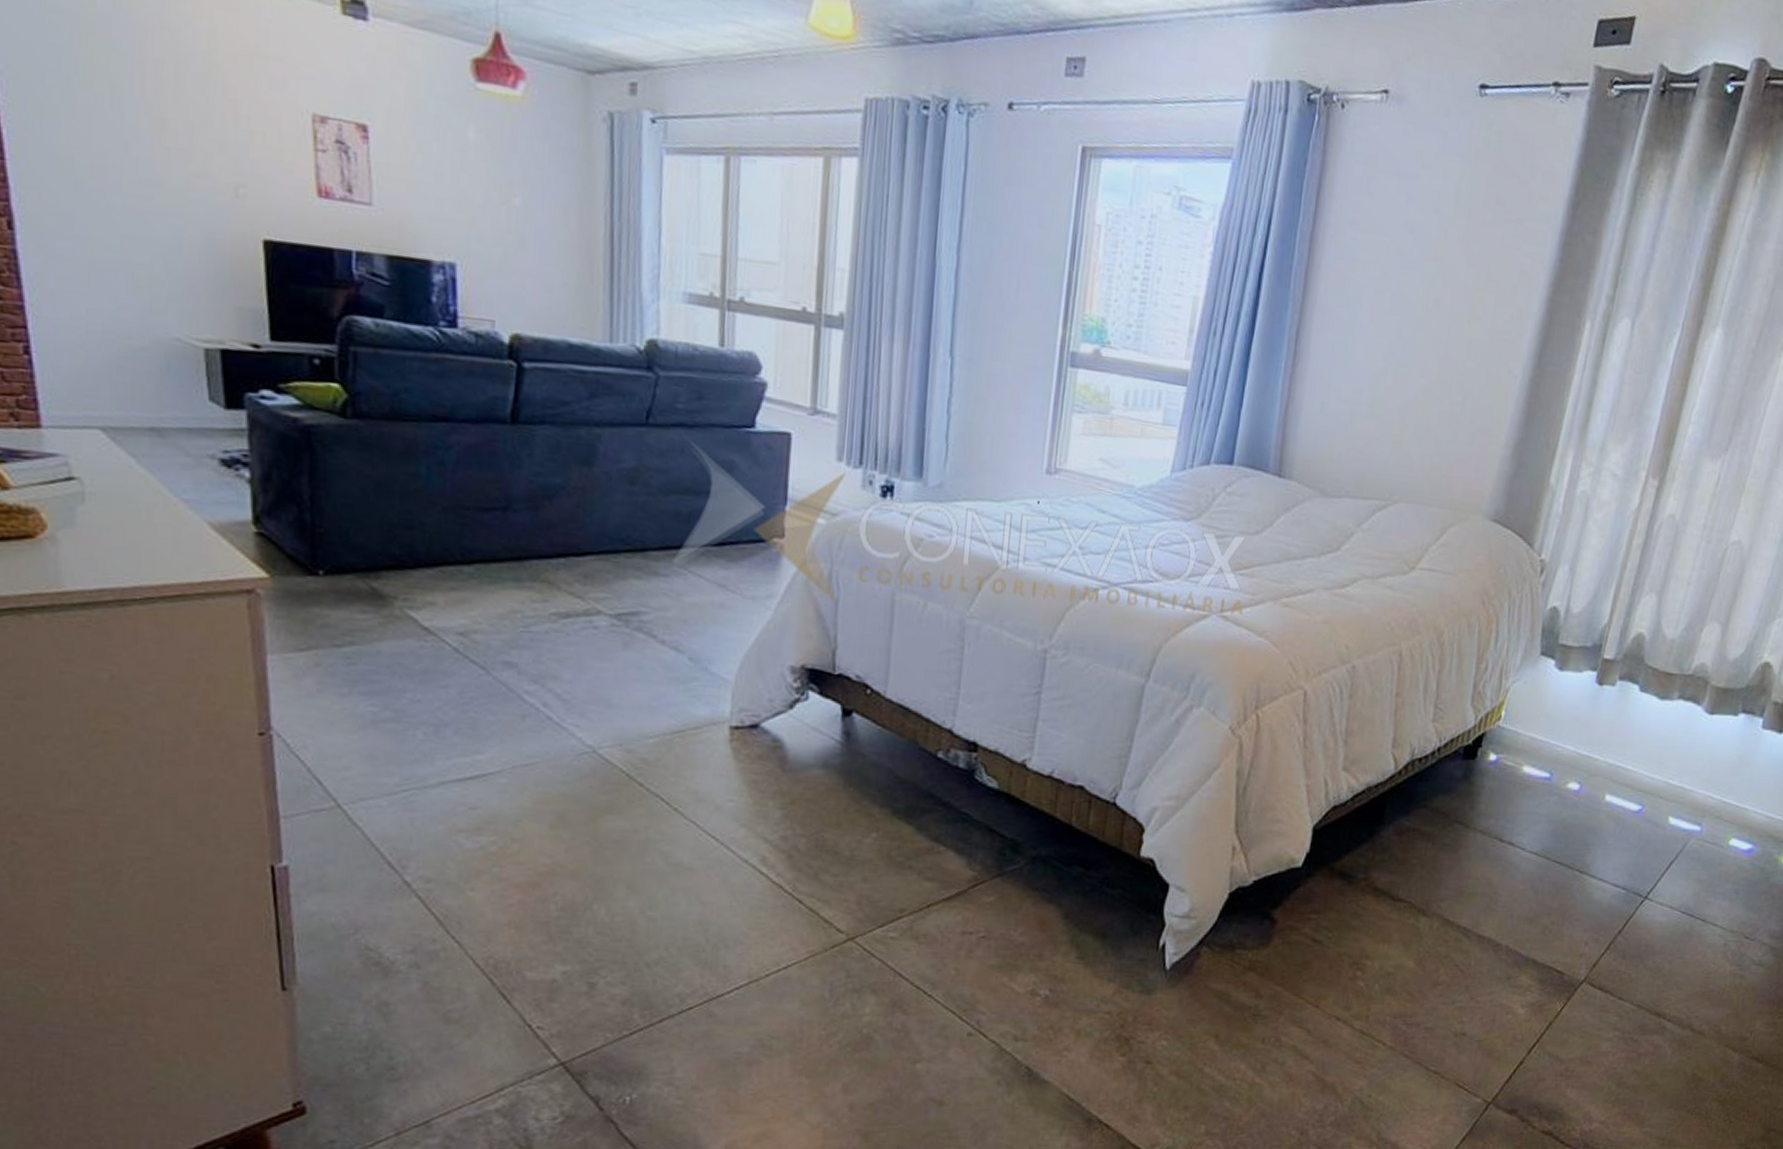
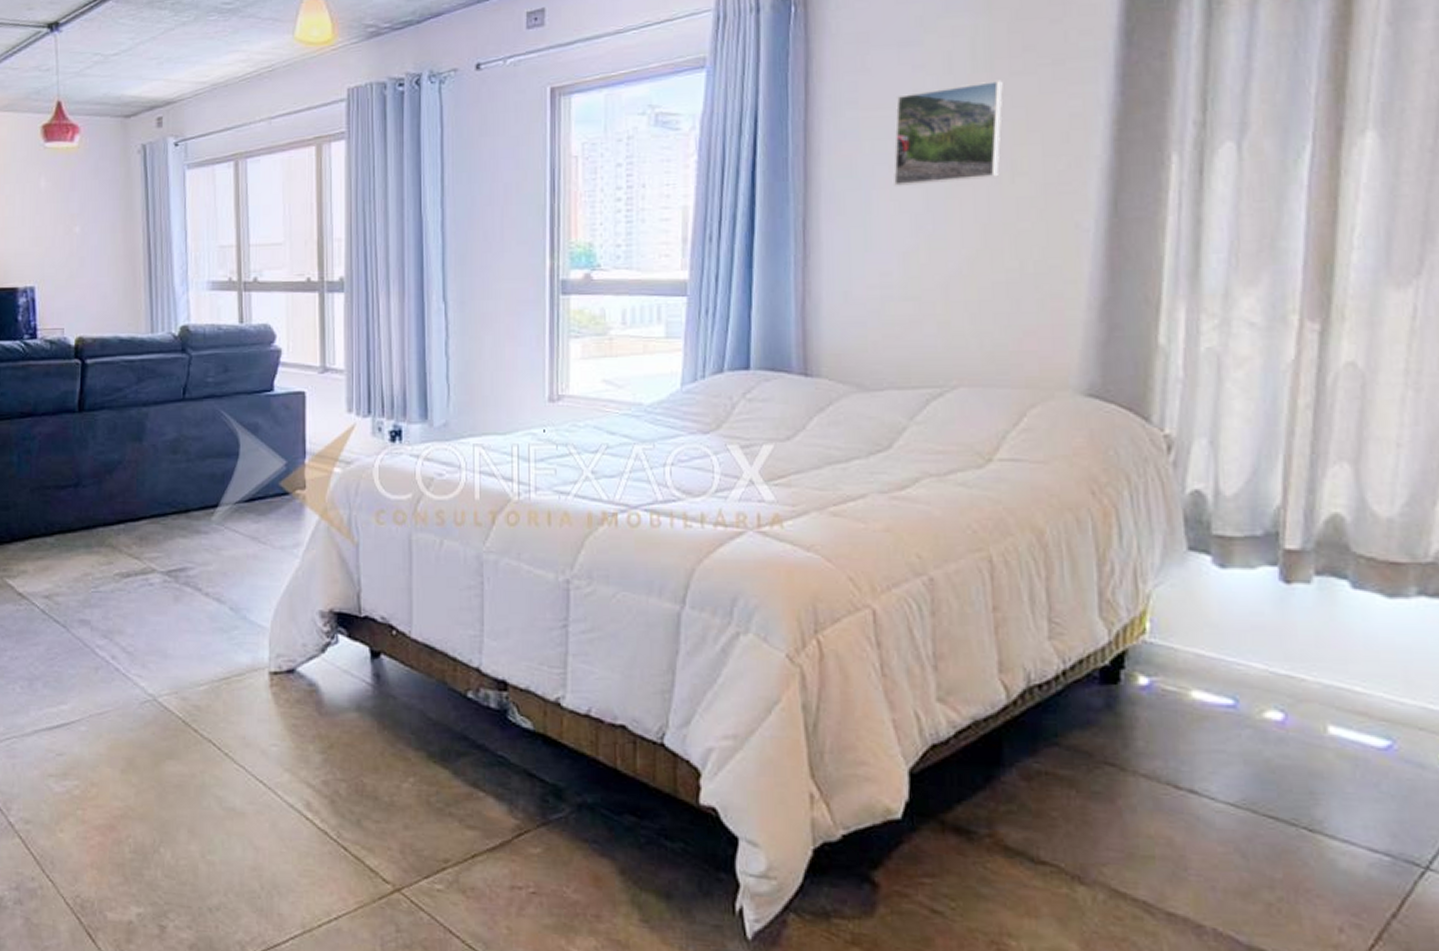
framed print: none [1376,224,1476,317] -> present [893,80,1003,186]

